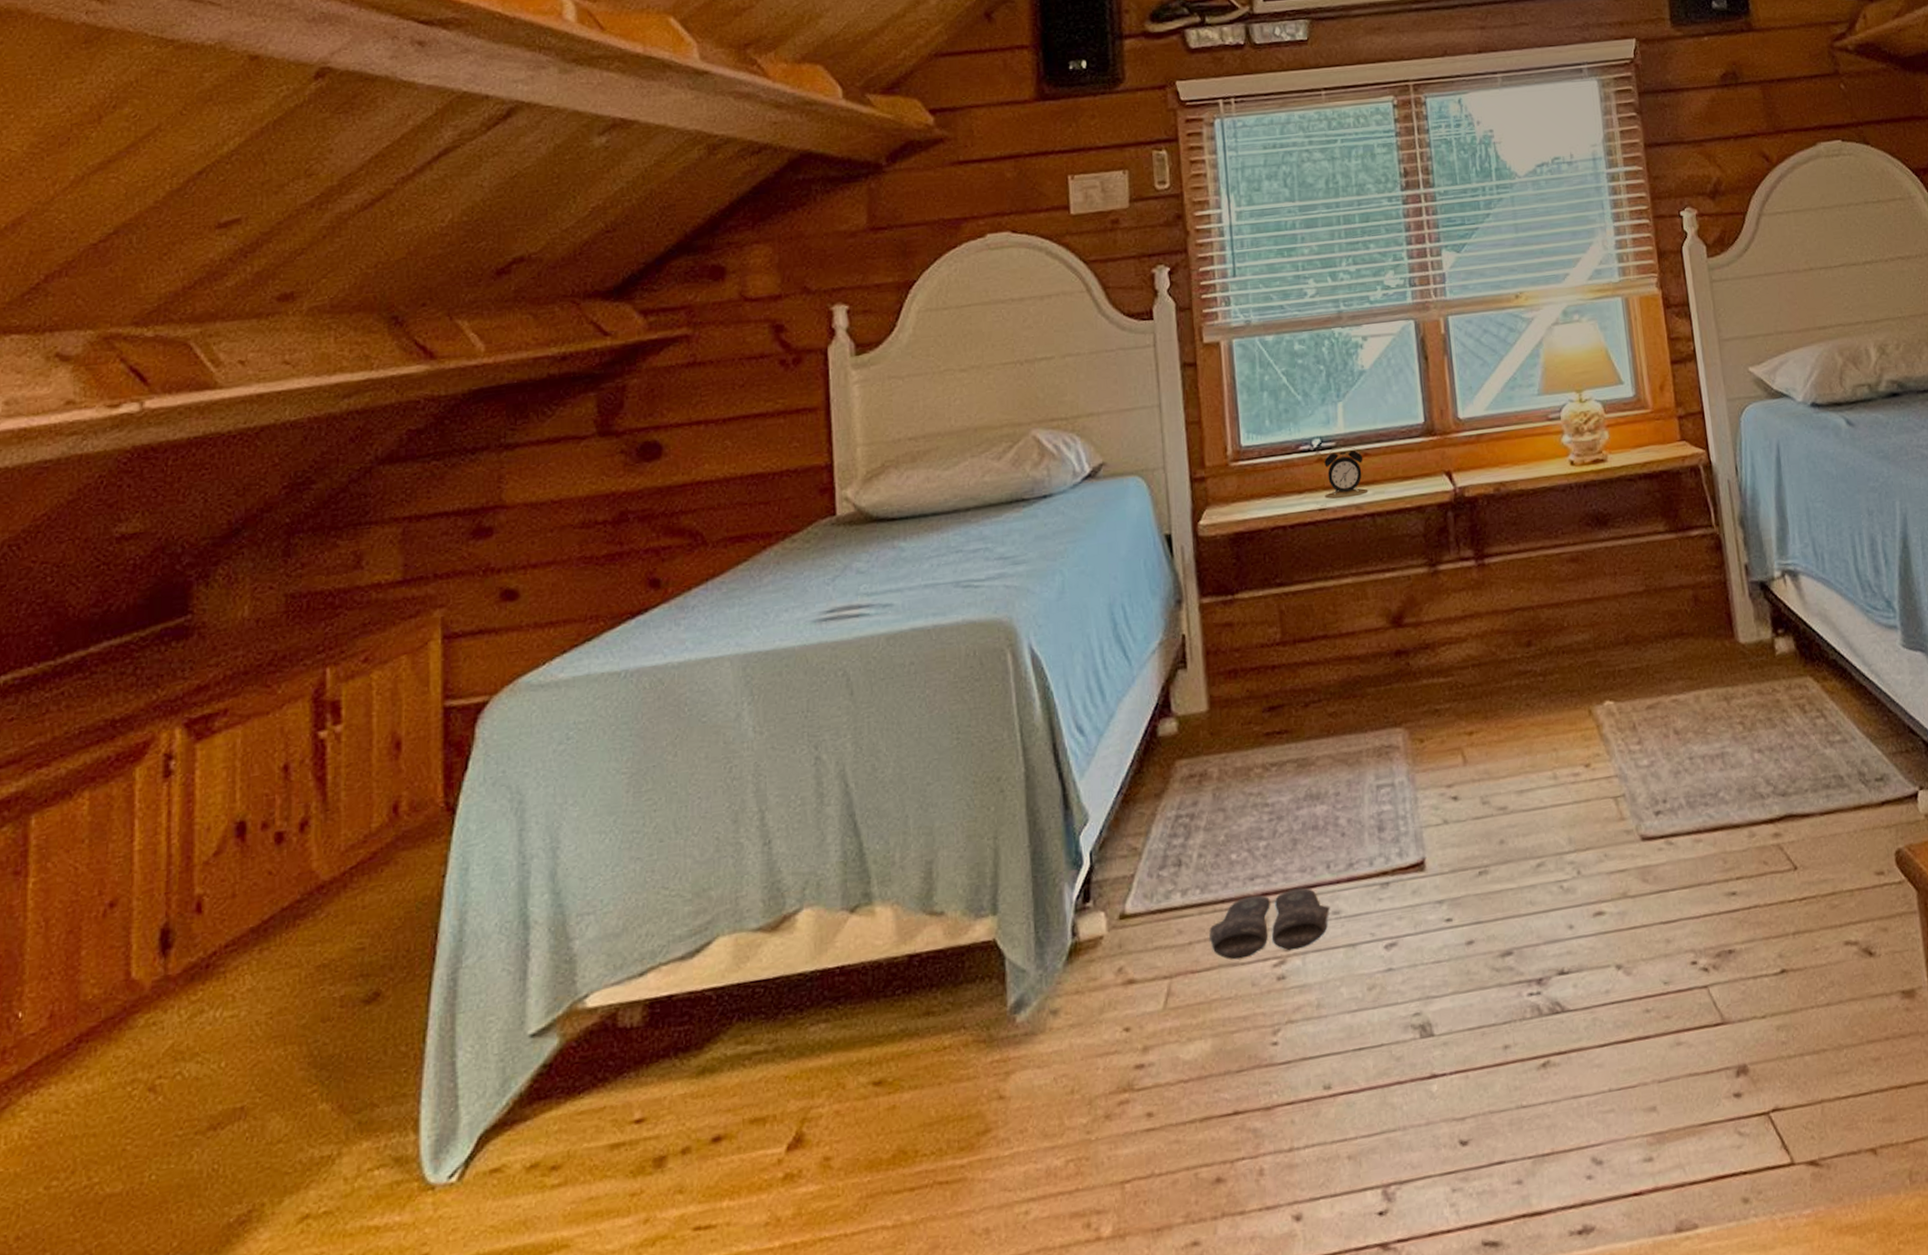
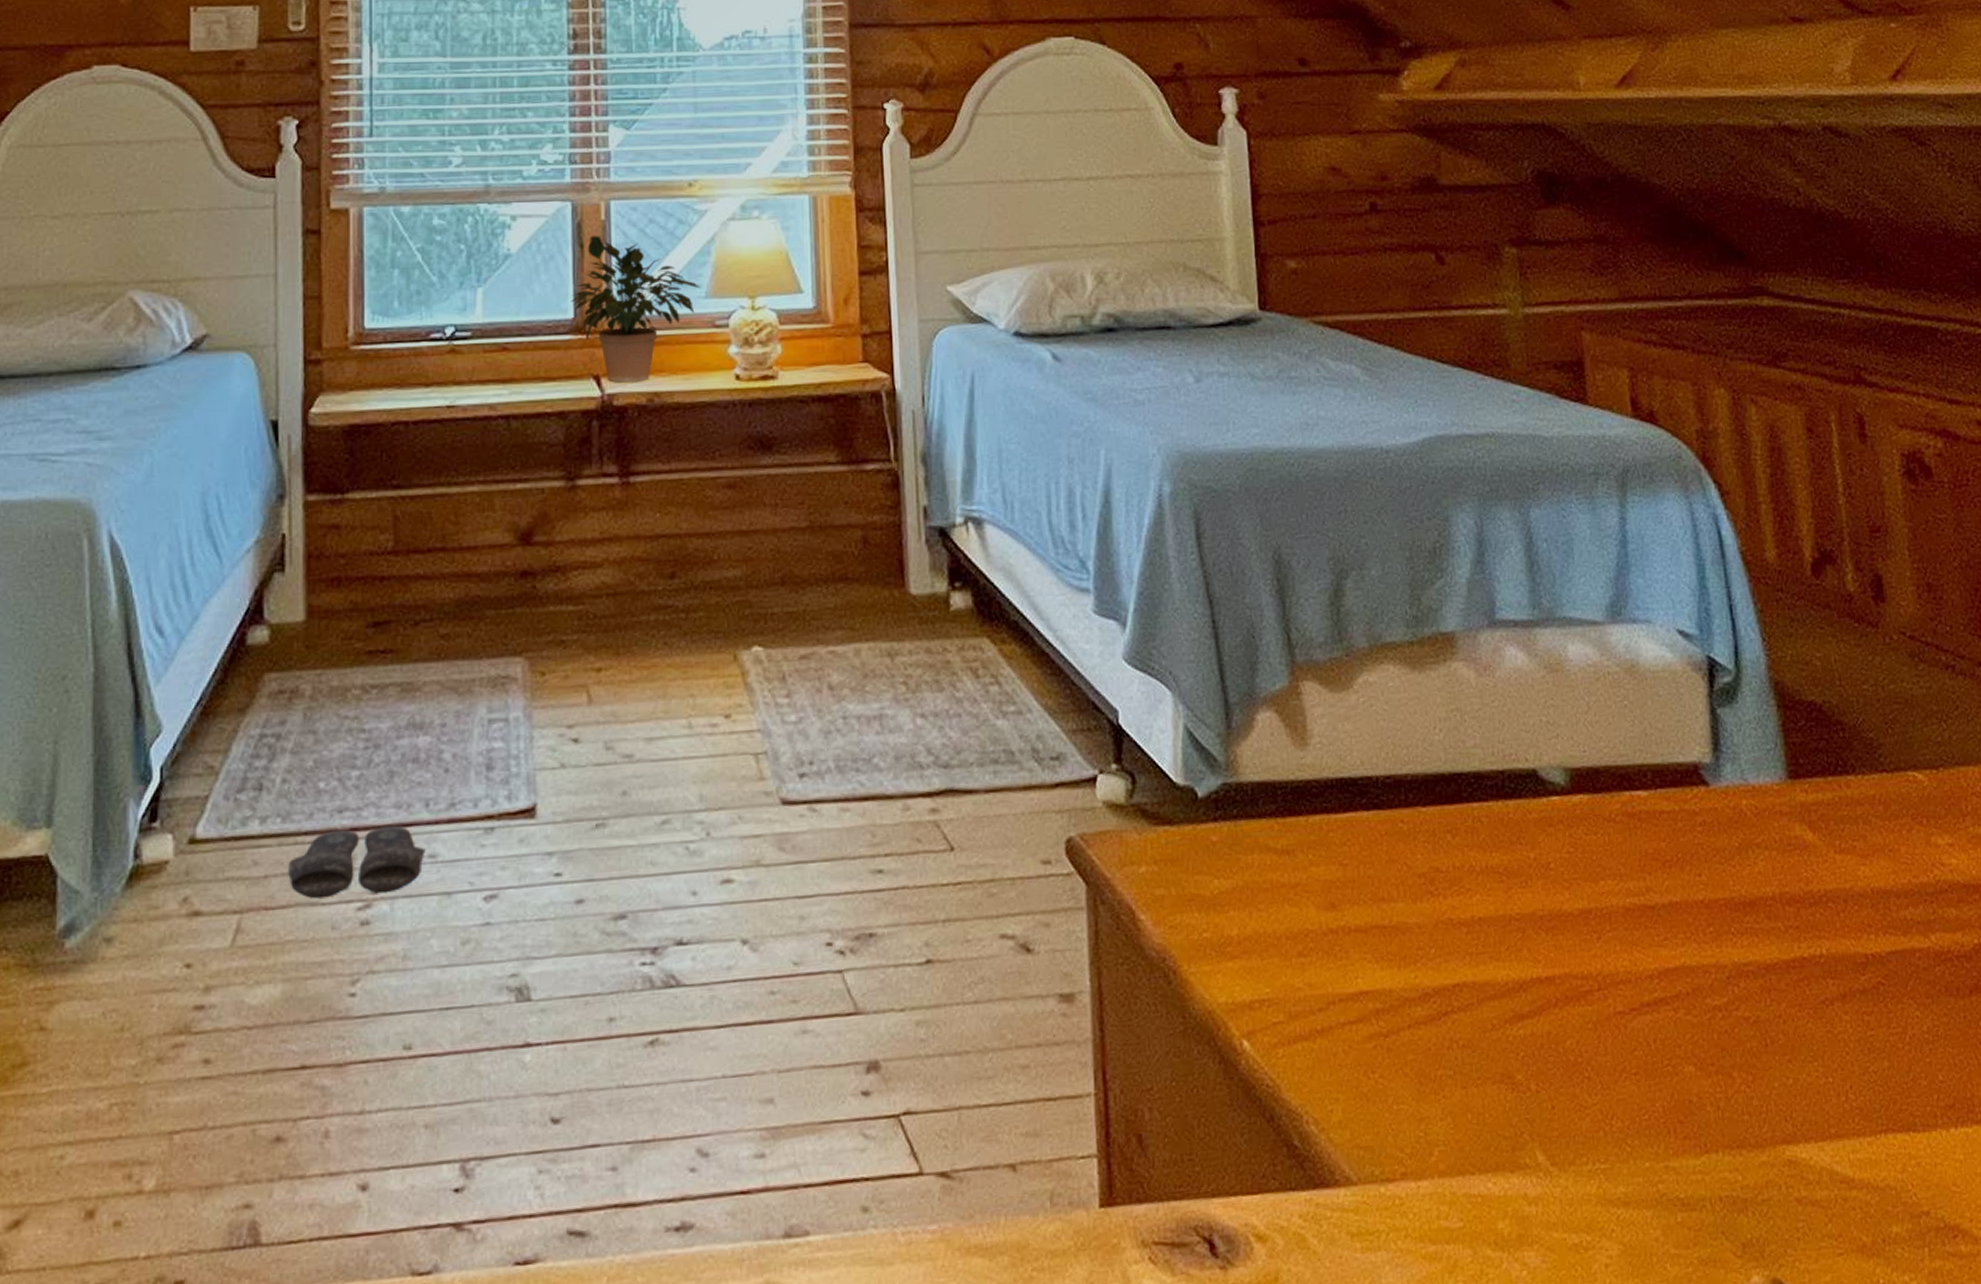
alarm clock: present [1324,446,1369,500] -> none [455,338,505,397]
potted plant: none [1420,347,1534,477] -> present [570,235,701,384]

